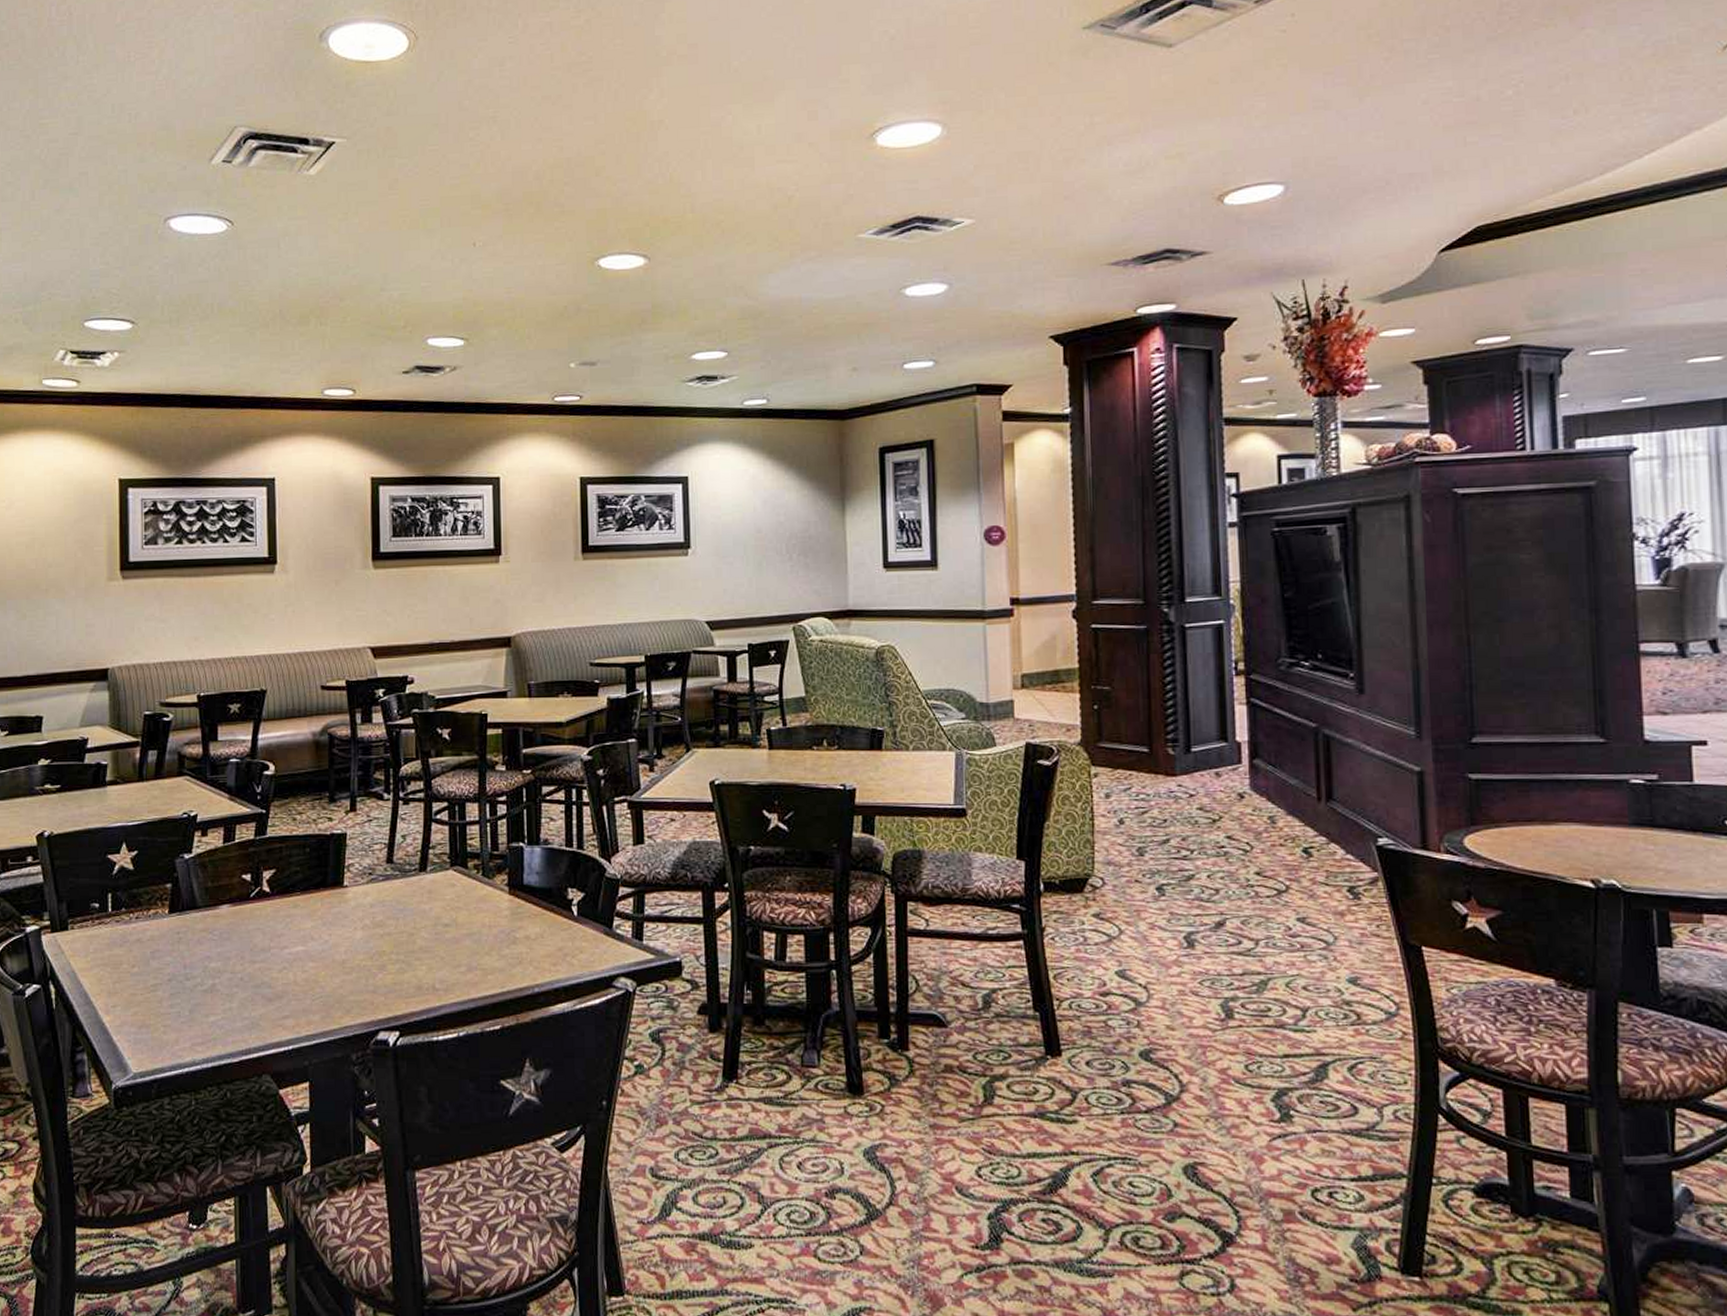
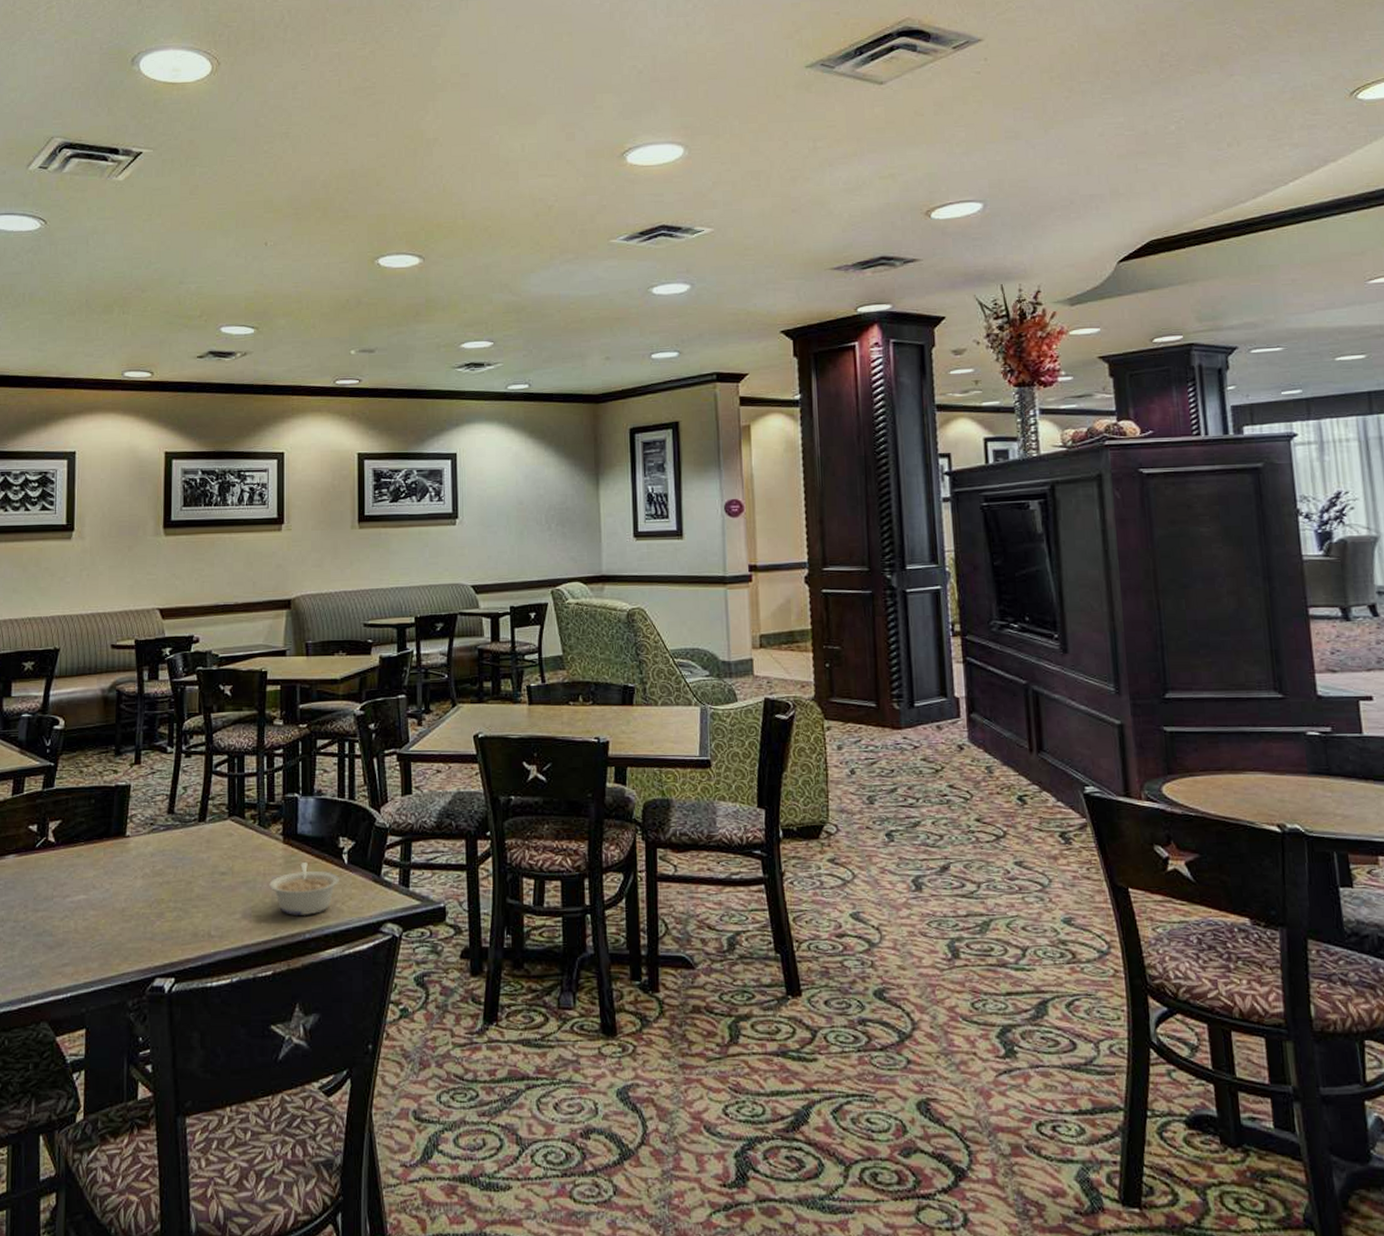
legume: none [495,913,569,970] -> present [269,861,339,917]

